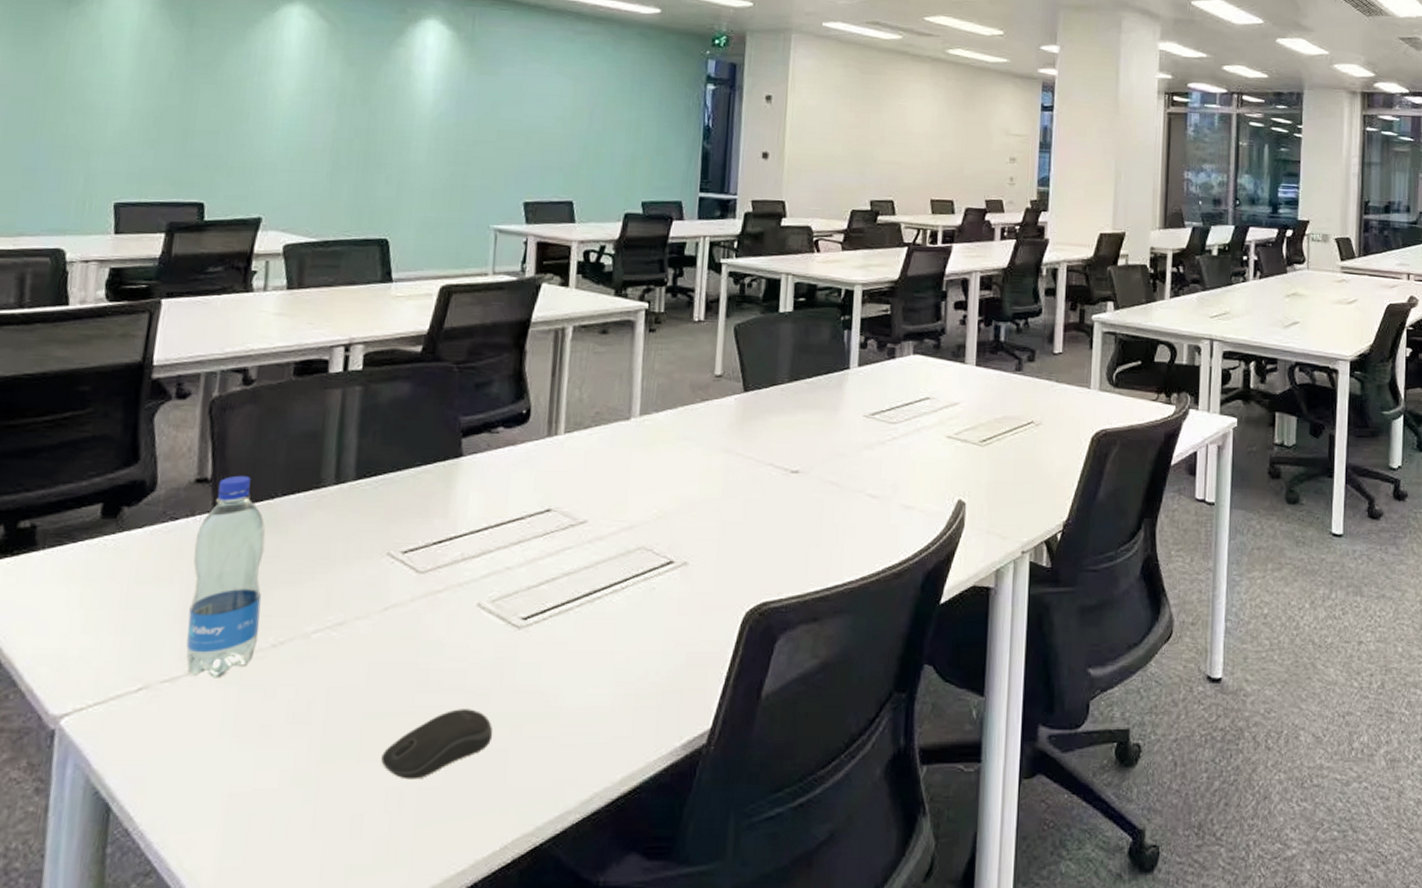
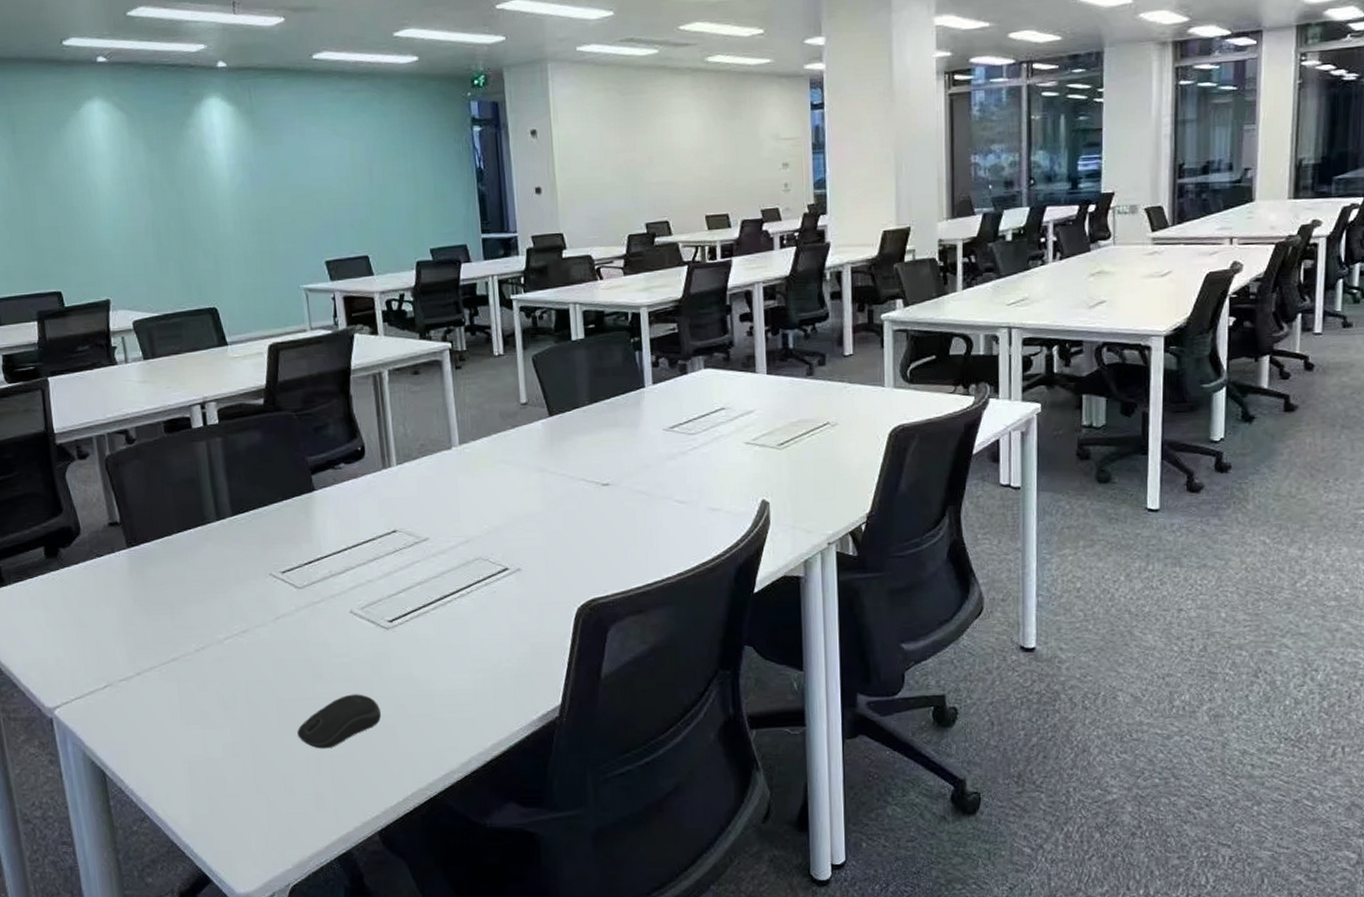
bottle: present [185,475,266,677] -> none [119,517,184,676]

